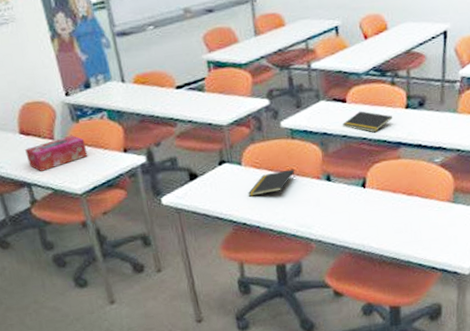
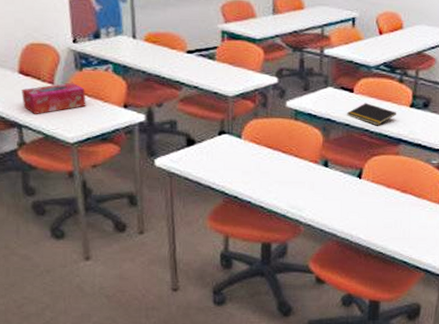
notepad: present [247,169,296,197] -> none [243,149,294,171]

